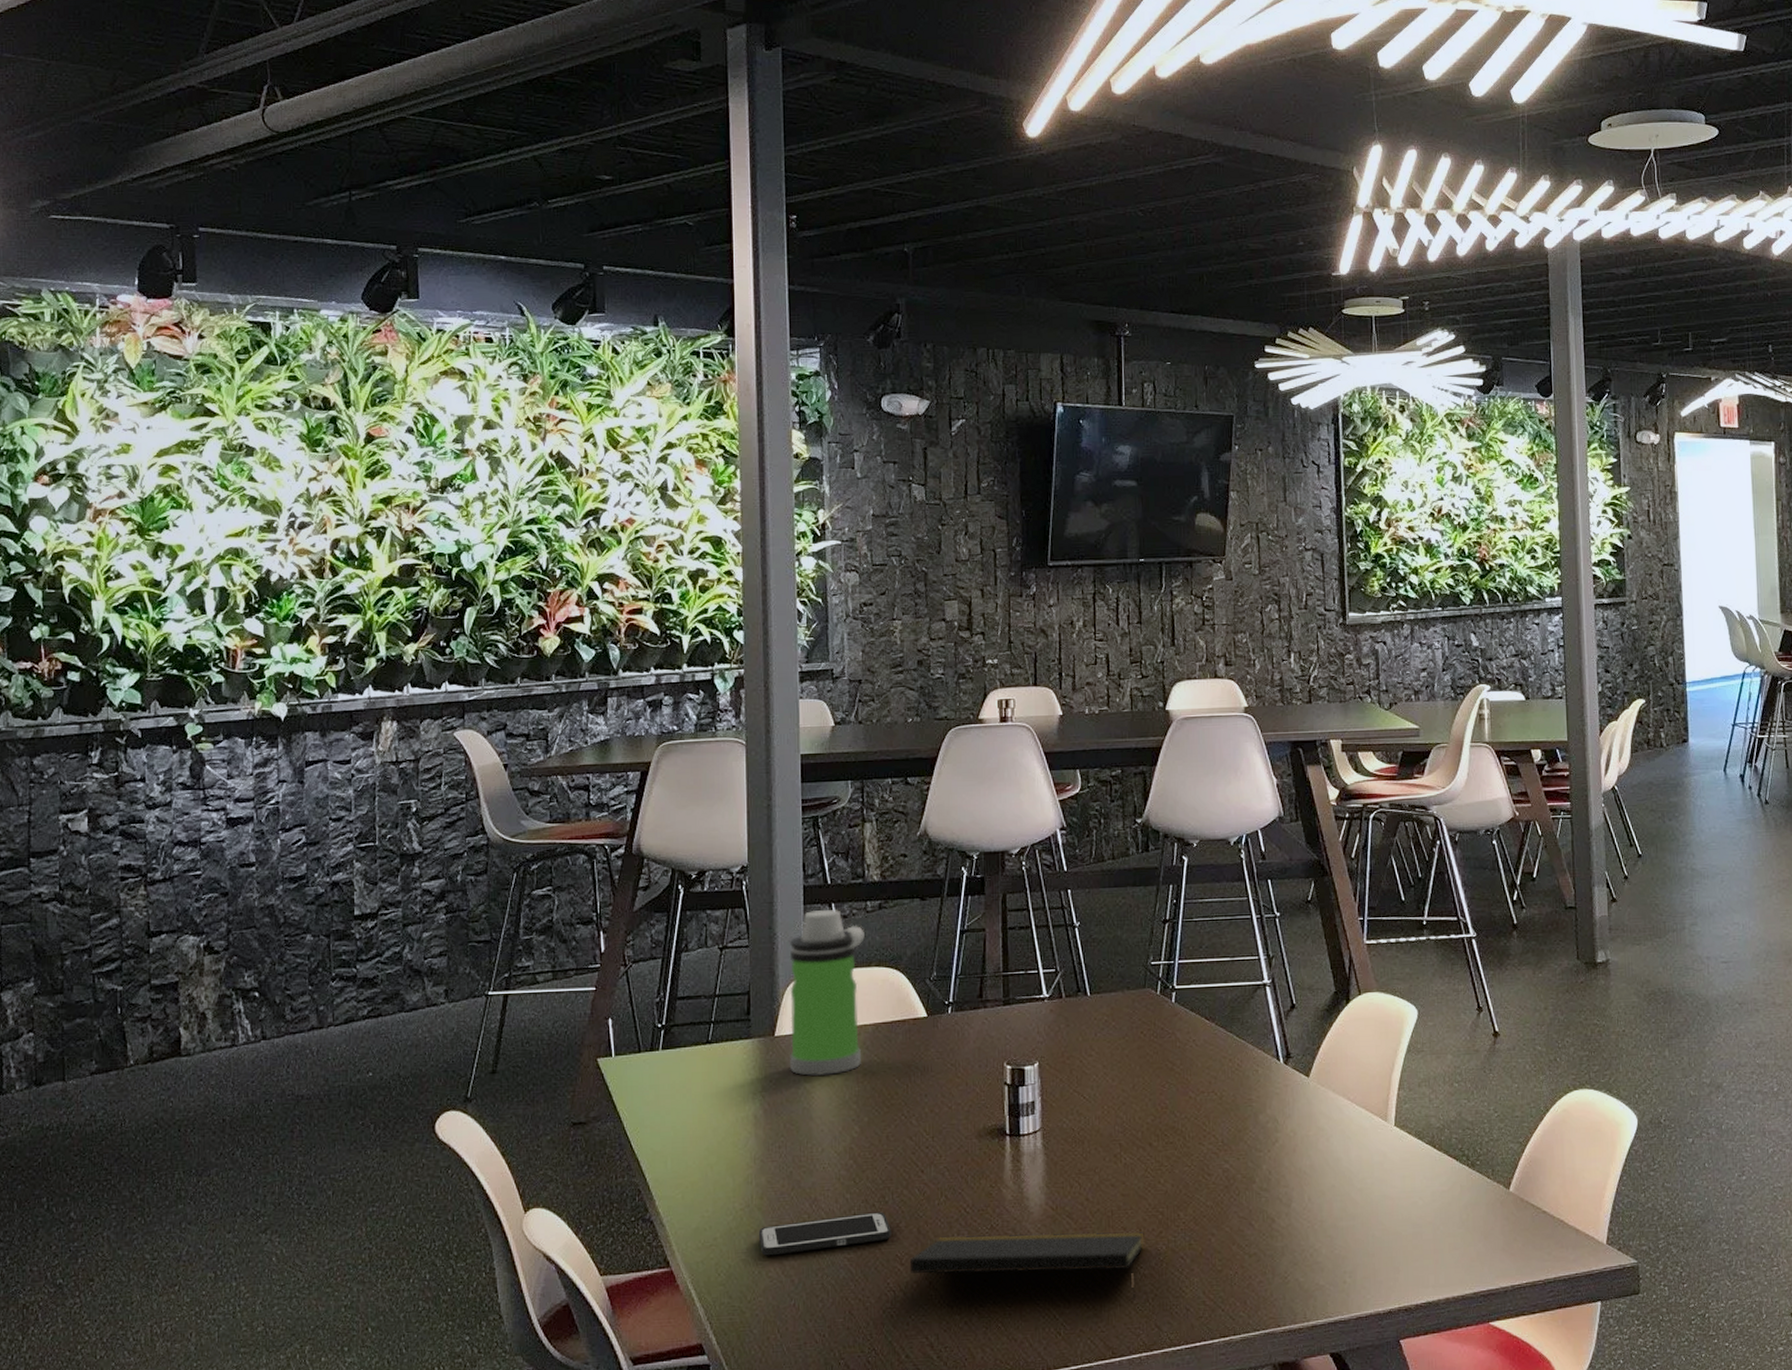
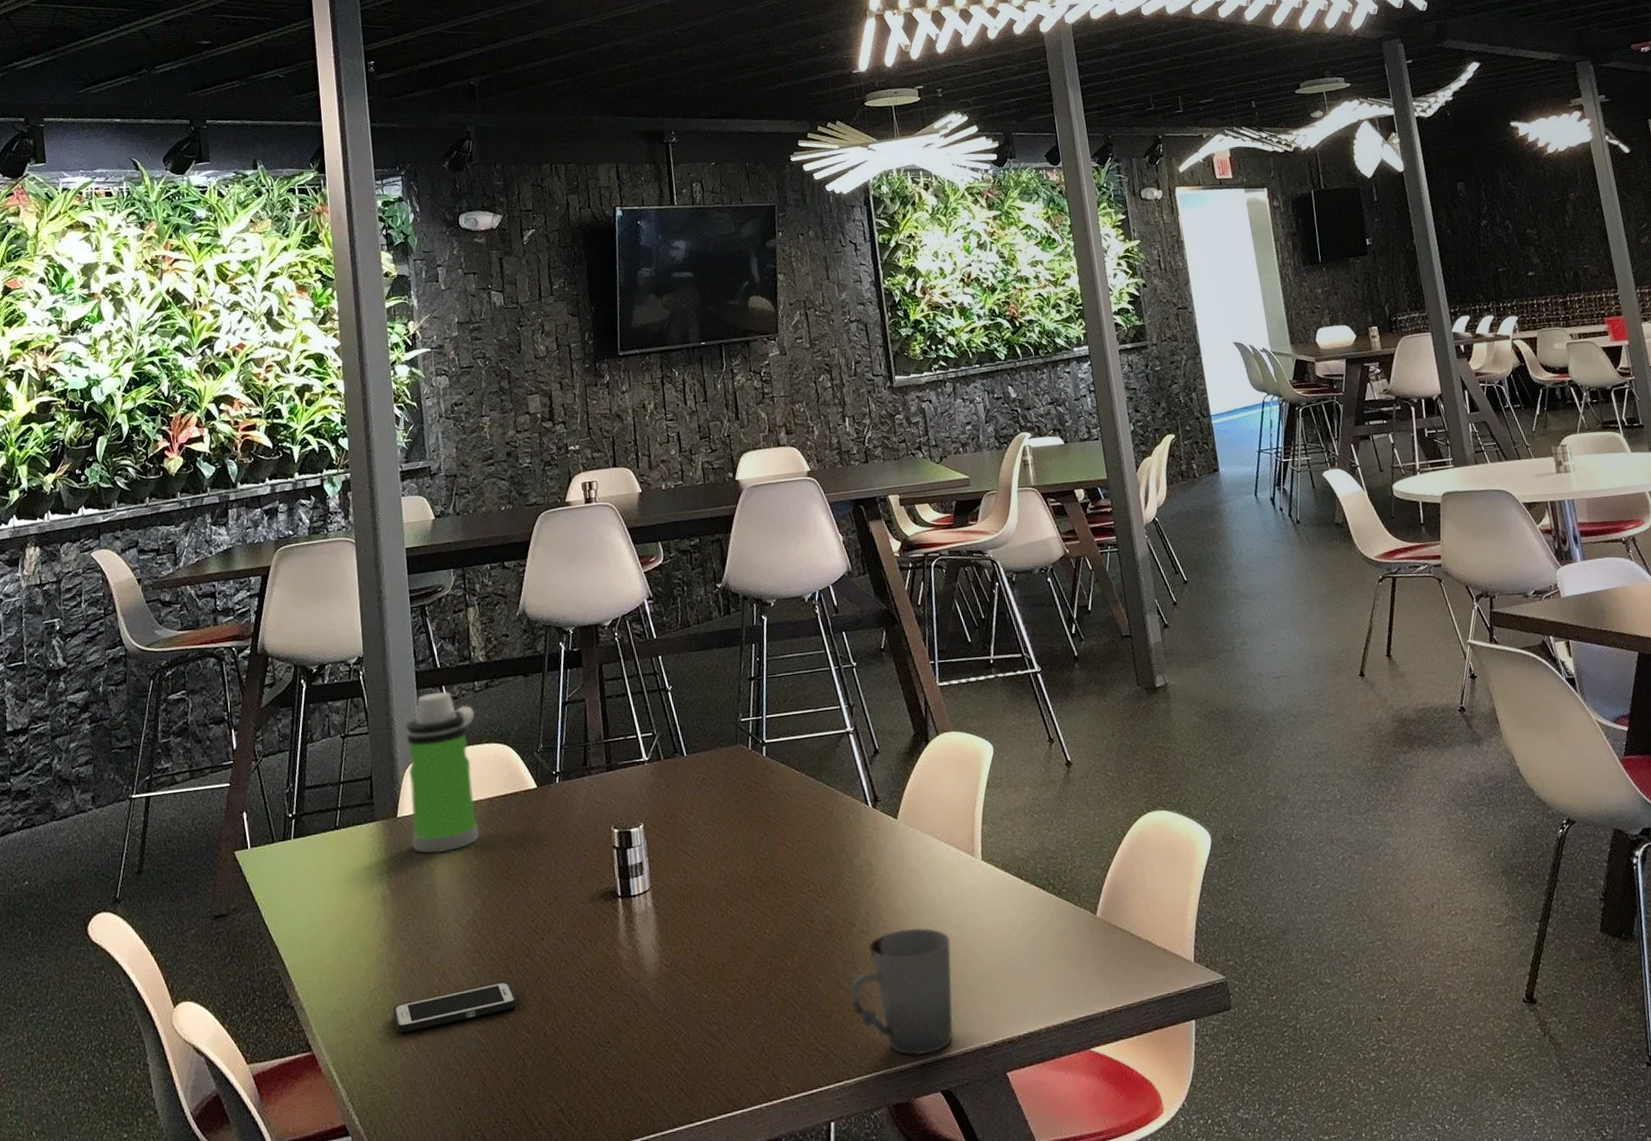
notepad: present [909,1231,1145,1297] -> none [535,982,756,1048]
cup: none [1243,1189,1354,1316] -> present [850,927,954,1055]

